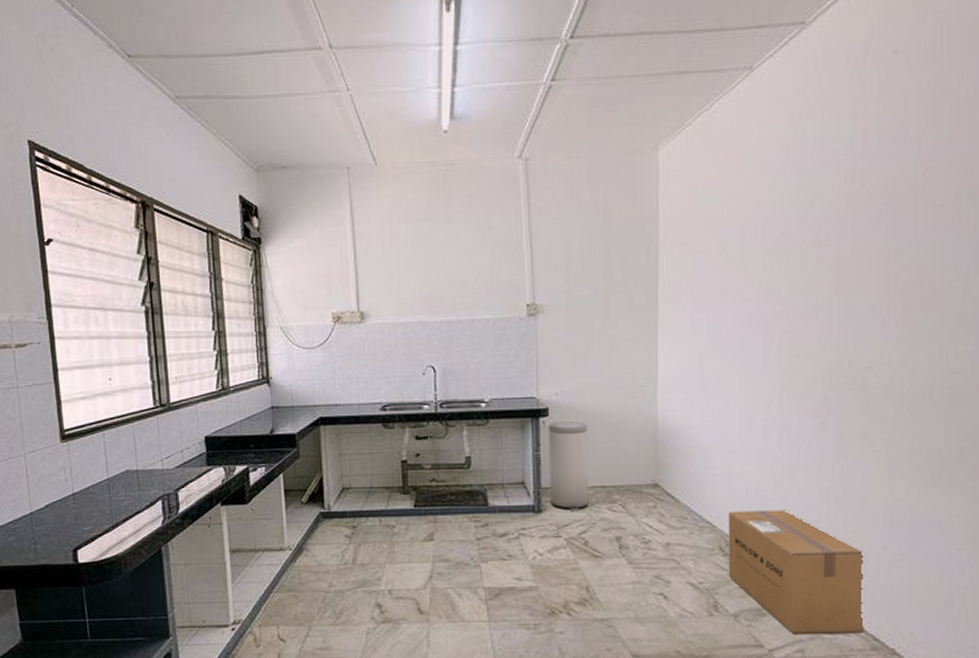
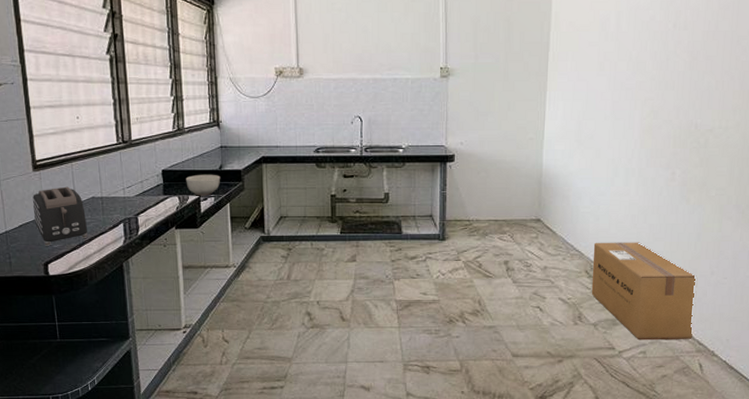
toaster: none [60,459,122,529] -> present [33,186,88,246]
bowl: none [232,439,272,466] -> present [185,174,221,196]
pedal bin: present [548,421,589,512] -> none [453,166,486,240]

